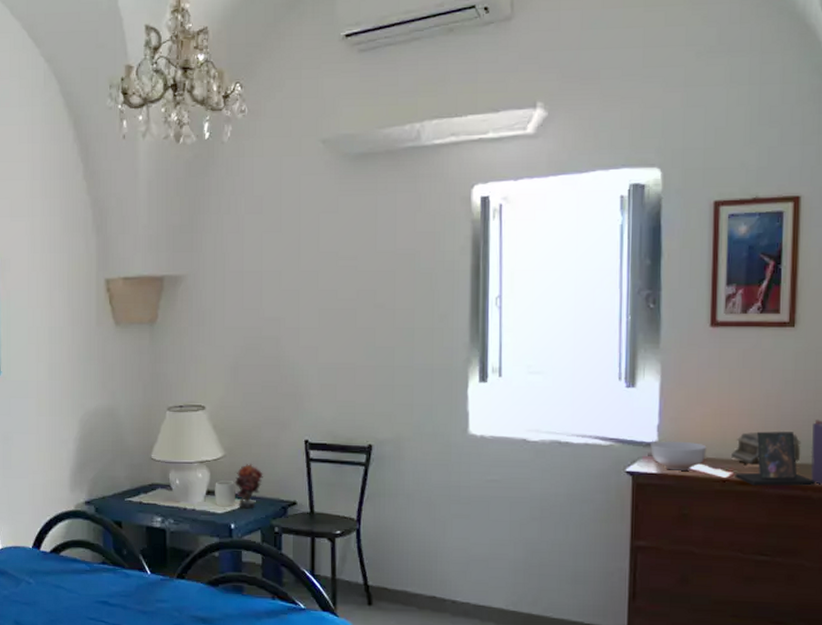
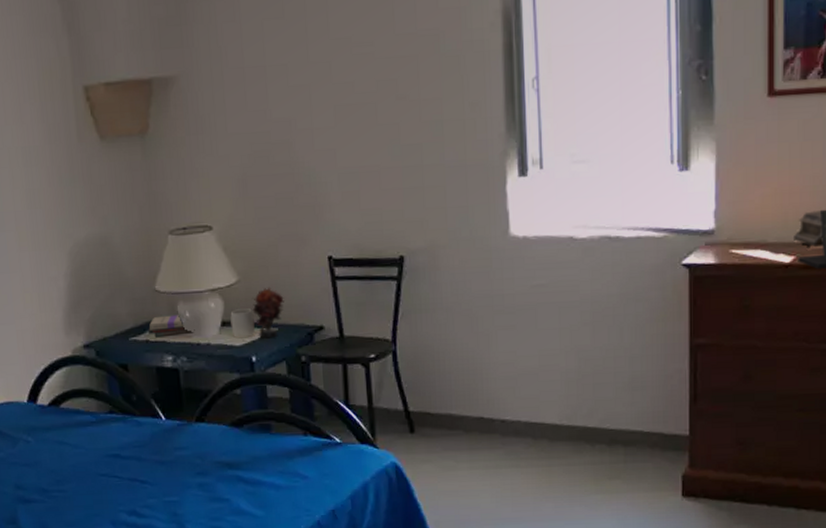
books: none [143,481,183,500] -> present [148,315,195,338]
bowl: present [650,441,707,471] -> none [708,226,767,259]

